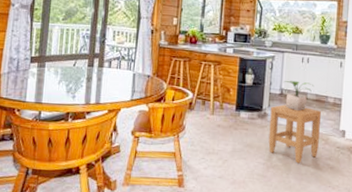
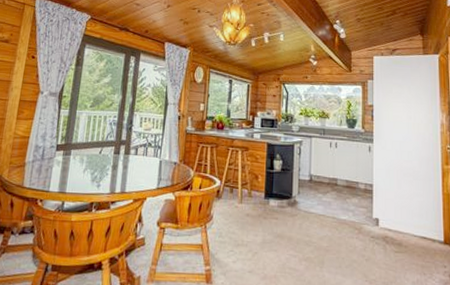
stool: present [268,104,321,164] -> none [299,191,352,255]
potted plant: present [283,80,314,111] -> none [312,166,344,199]

